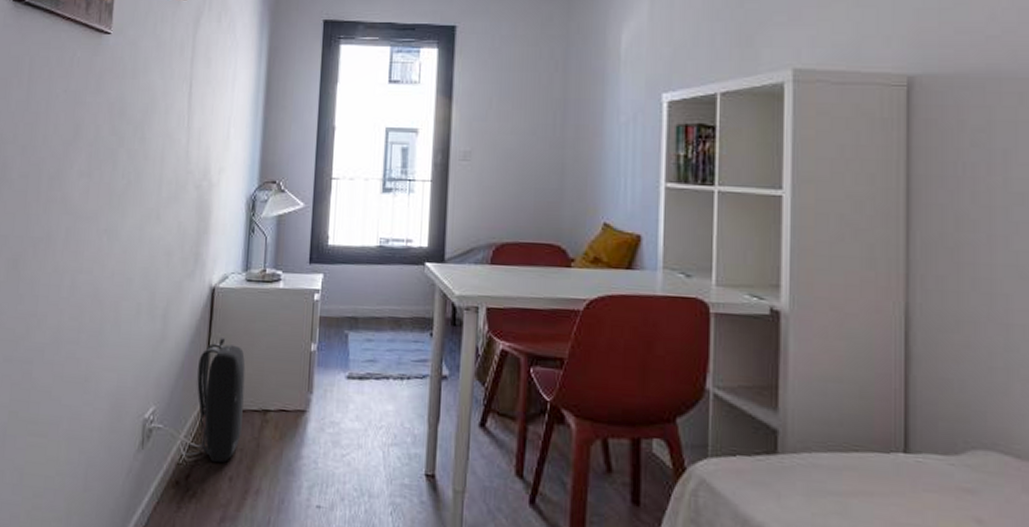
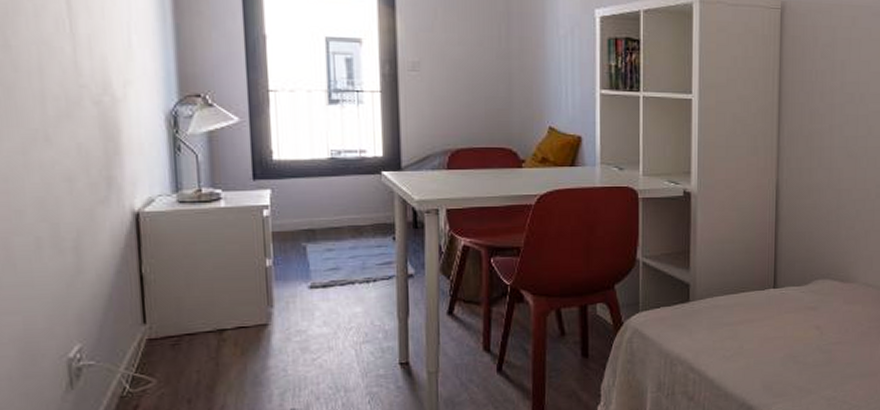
backpack: present [181,336,246,463] -> none [123,262,196,389]

